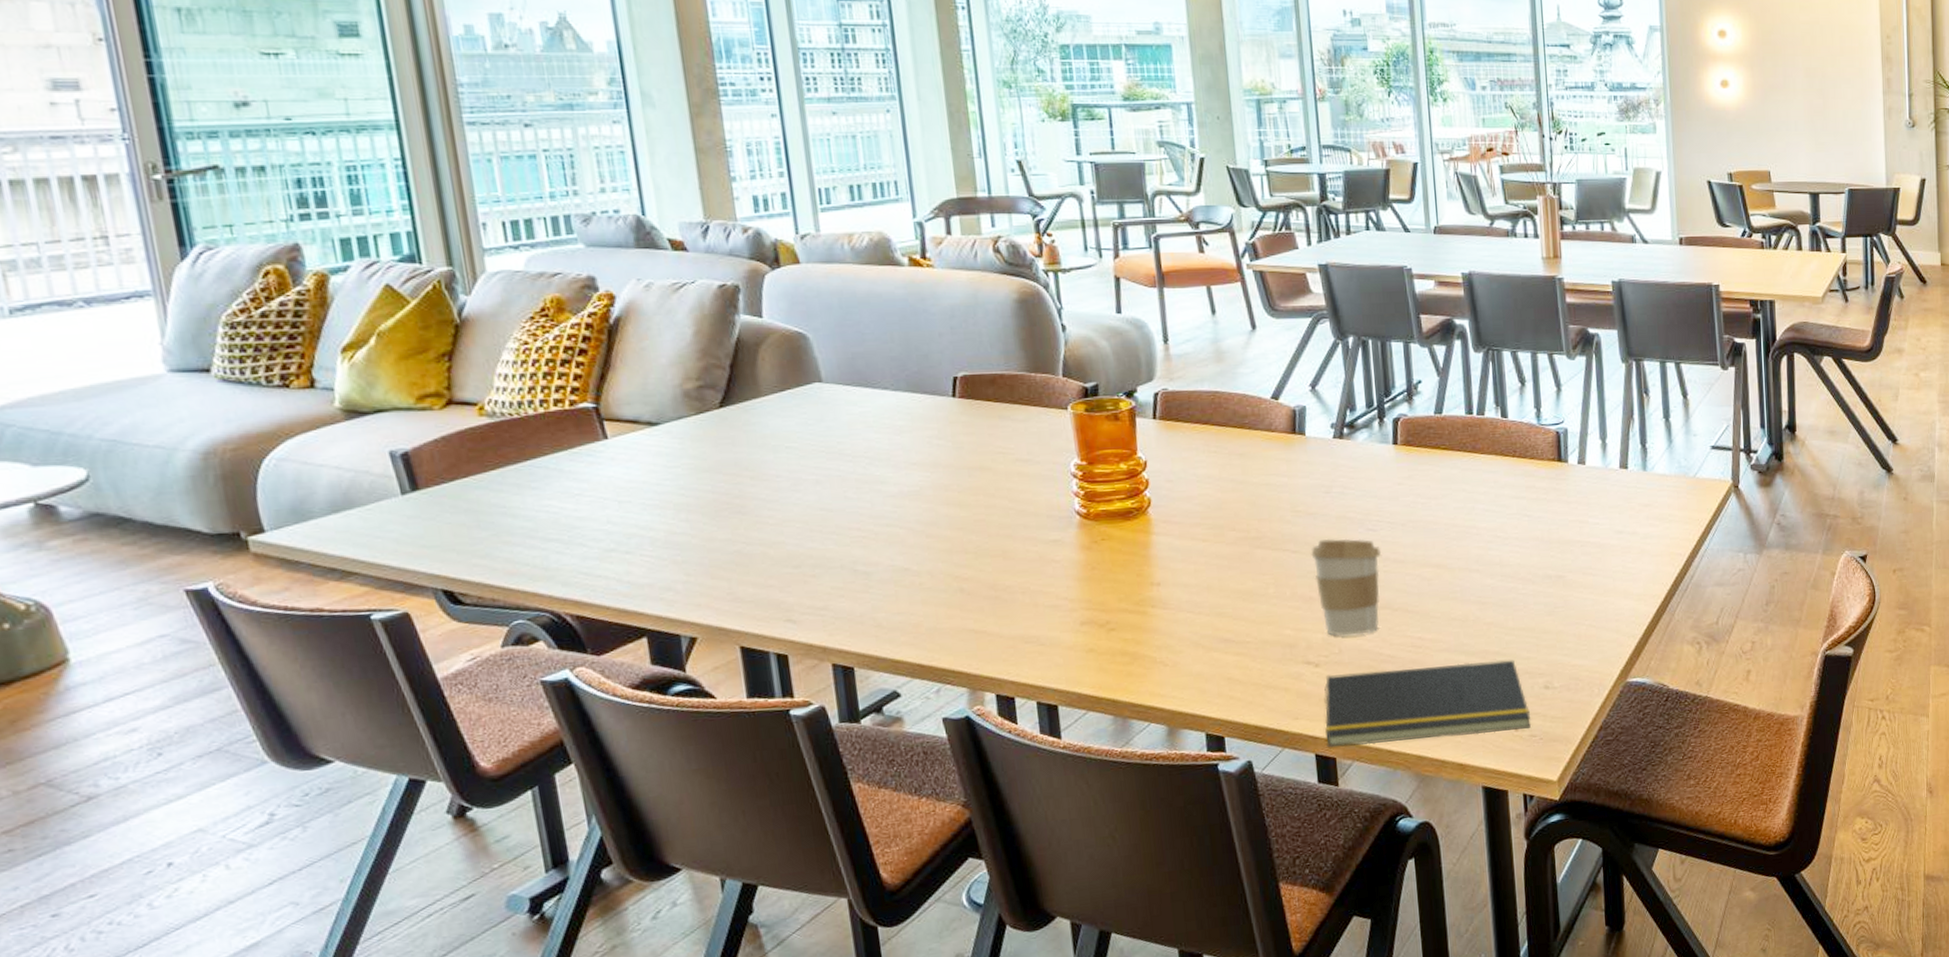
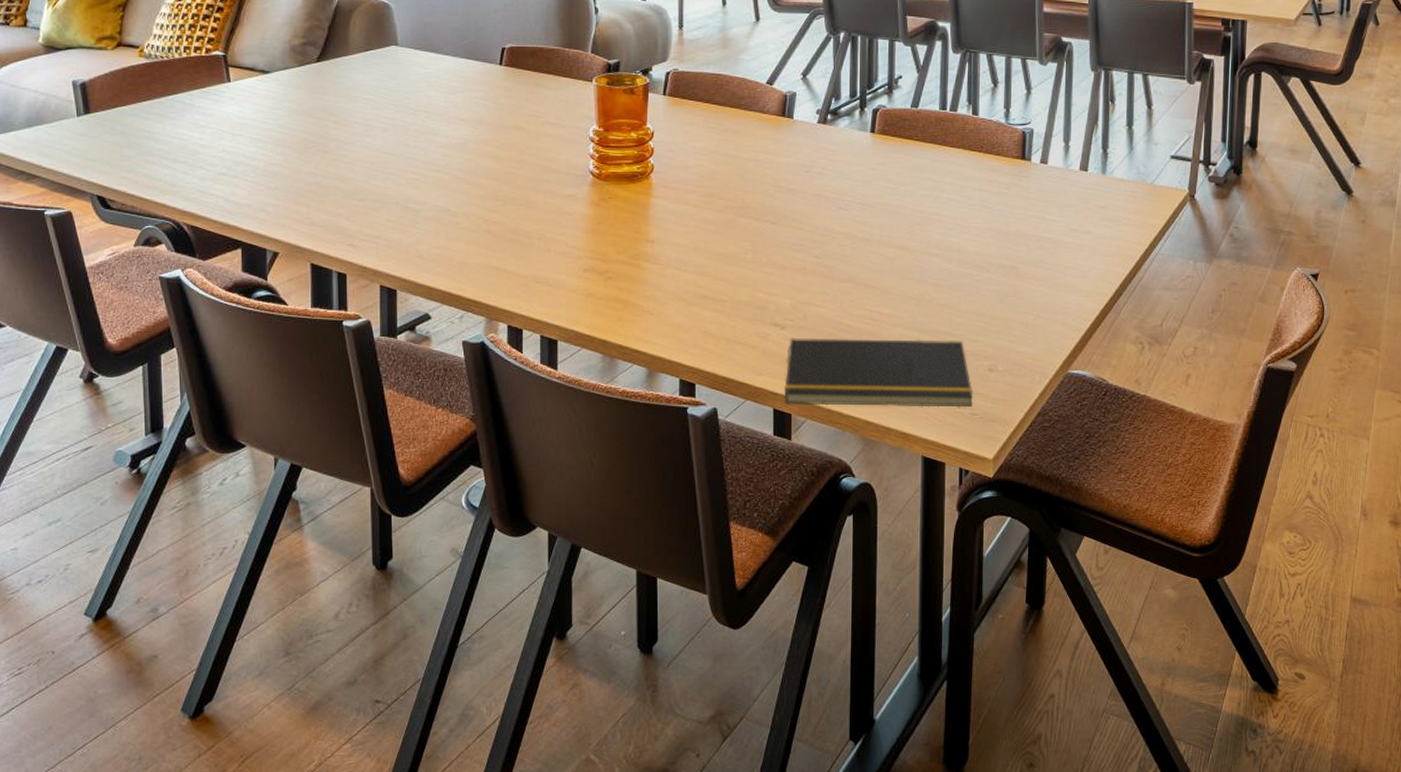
coffee cup: present [1310,538,1382,636] -> none [787,213,851,304]

